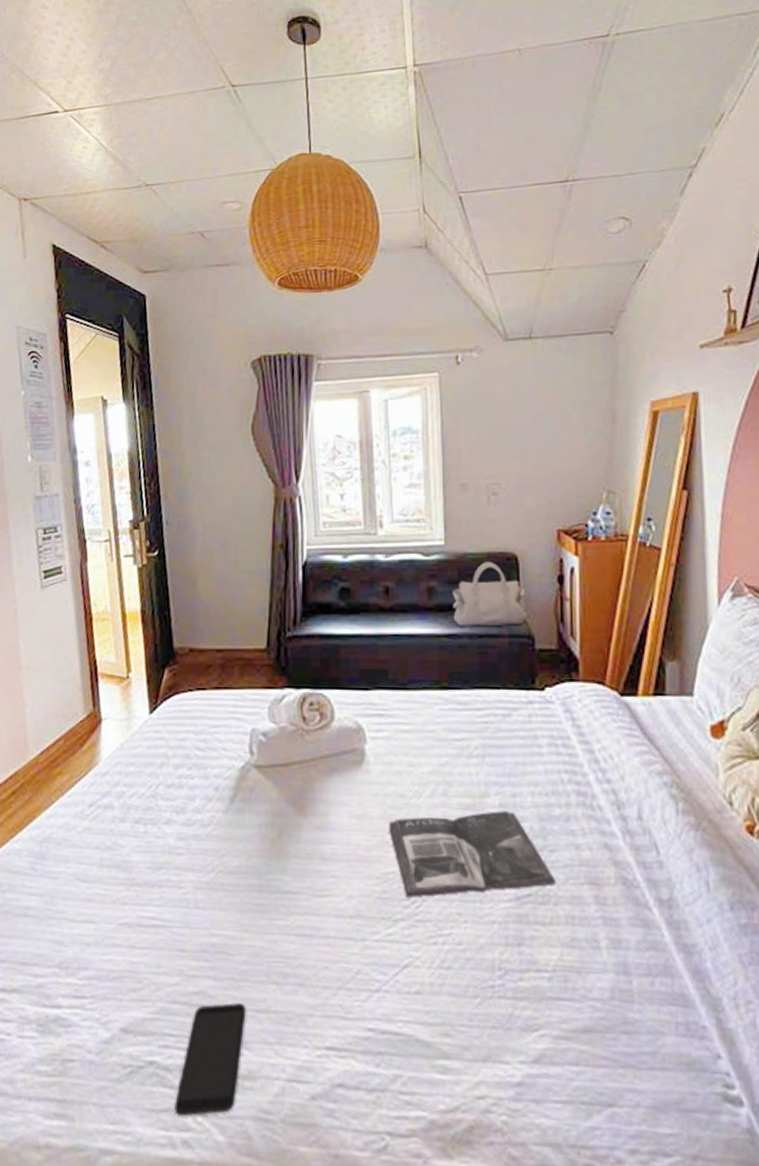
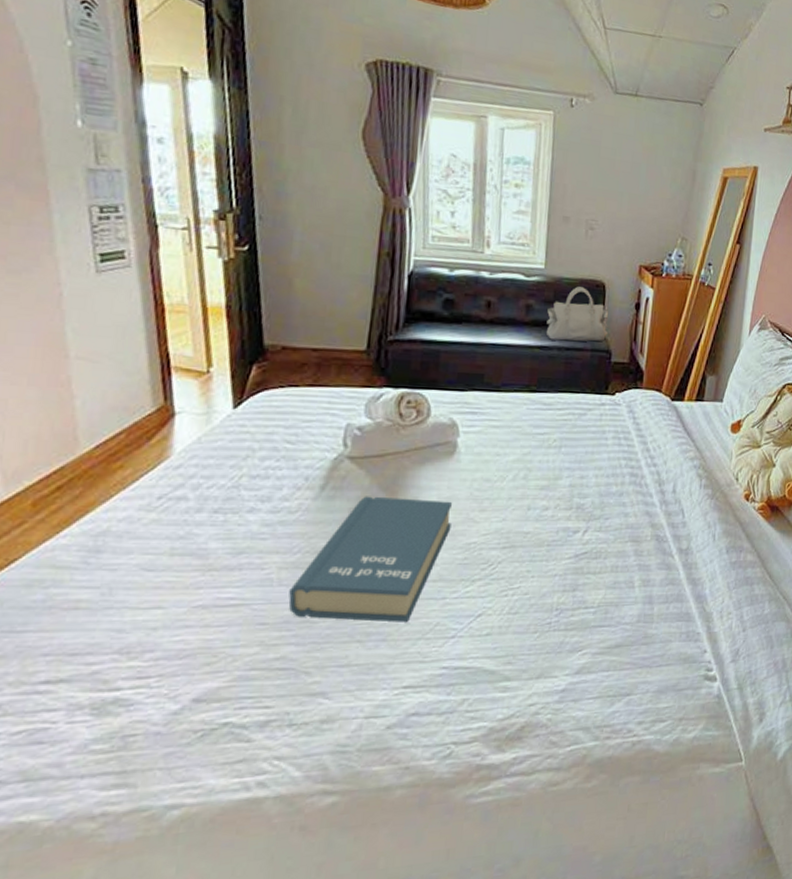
mobile phone: present [174,1003,246,1117] -> none [249,662,328,764]
book: none [205,810,365,965] -> present [288,496,452,622]
magazine: present [388,811,555,898] -> none [473,490,607,562]

